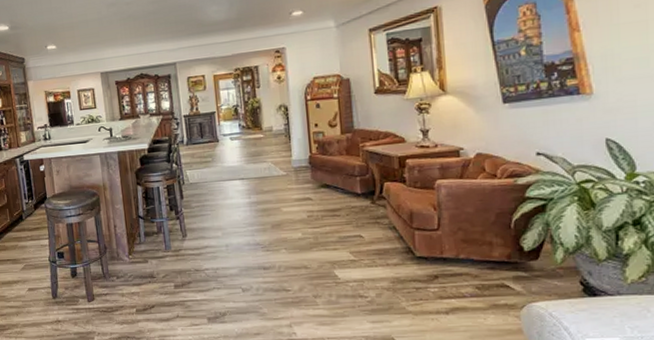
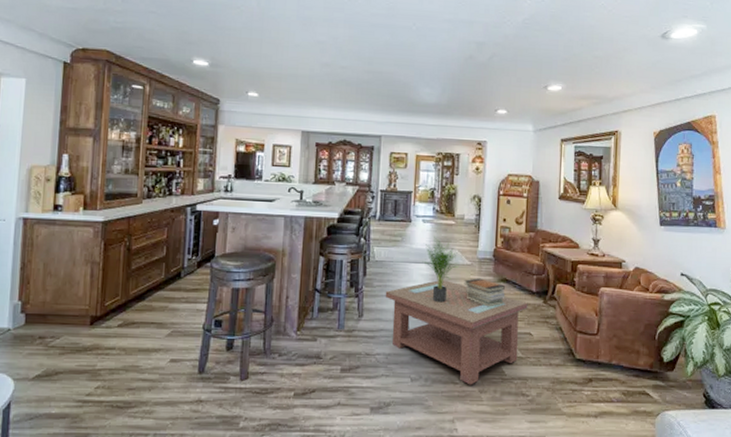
coffee table: none [204,192,355,291] -> present [385,279,528,385]
potted plant: none [236,151,275,216] -> present [422,235,460,303]
book stack: none [281,187,328,214] -> present [464,278,506,307]

